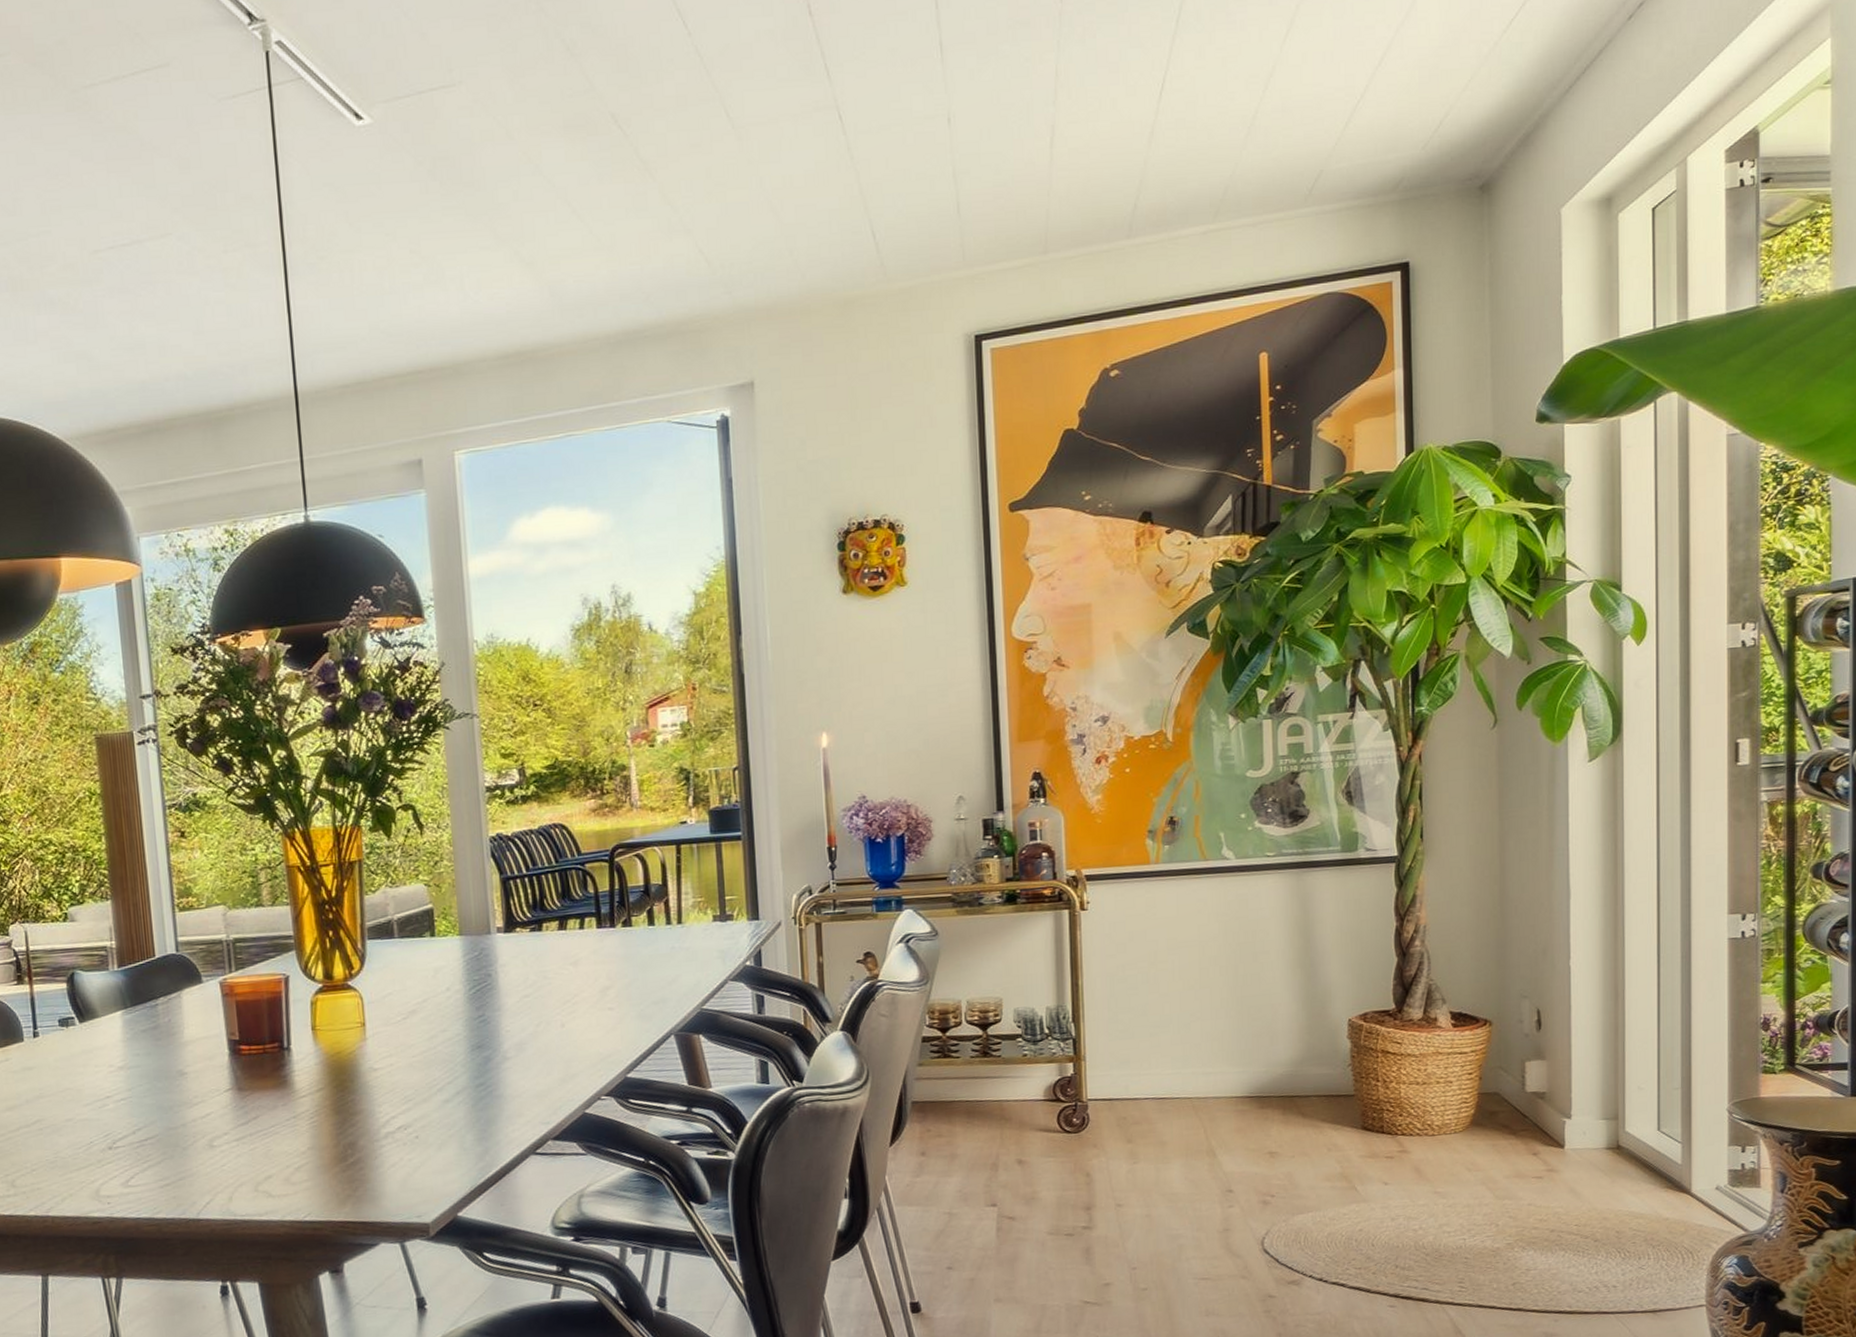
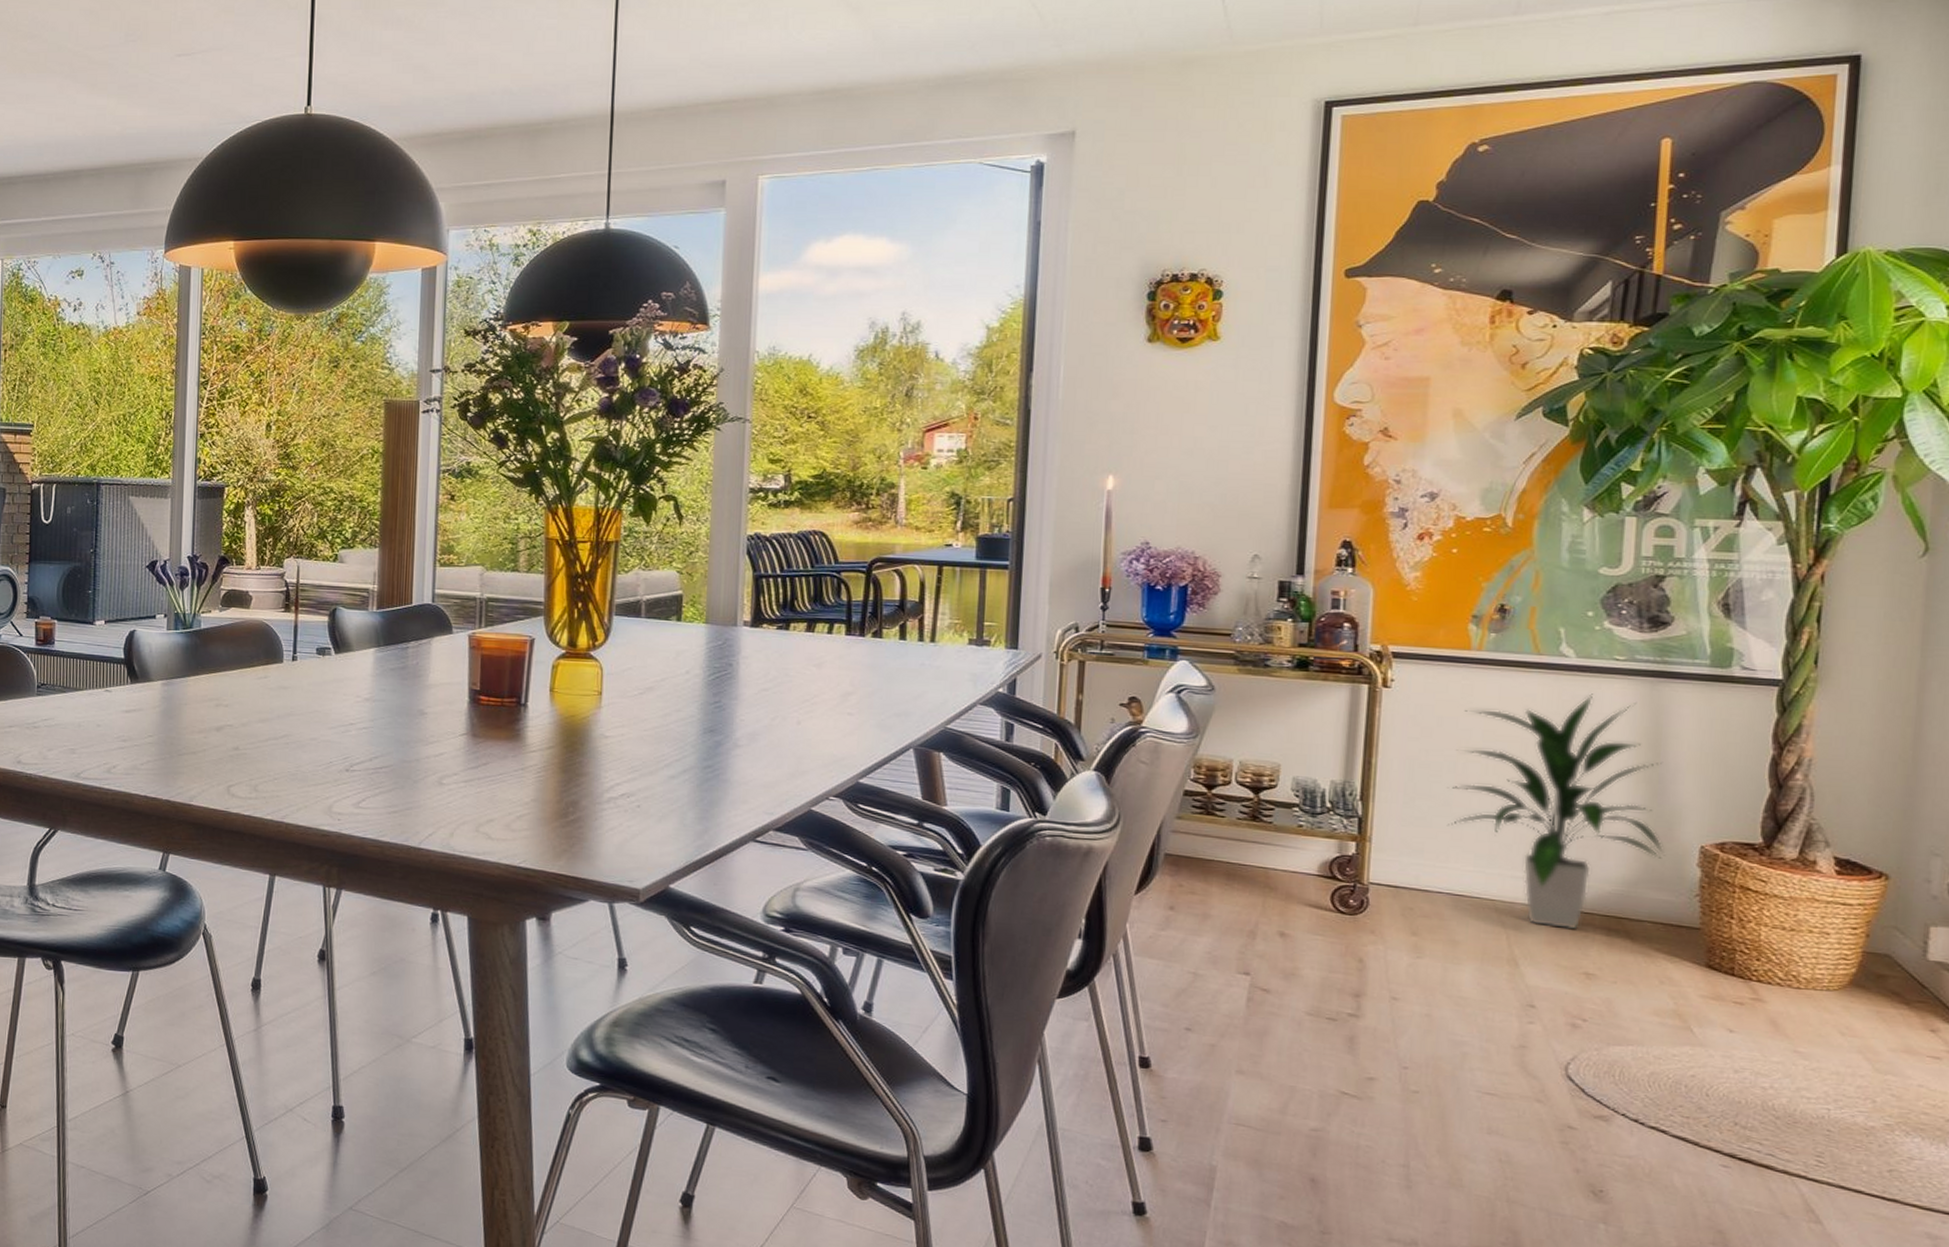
indoor plant: none [1143,891,1322,1116] -> present [1448,693,1666,930]

